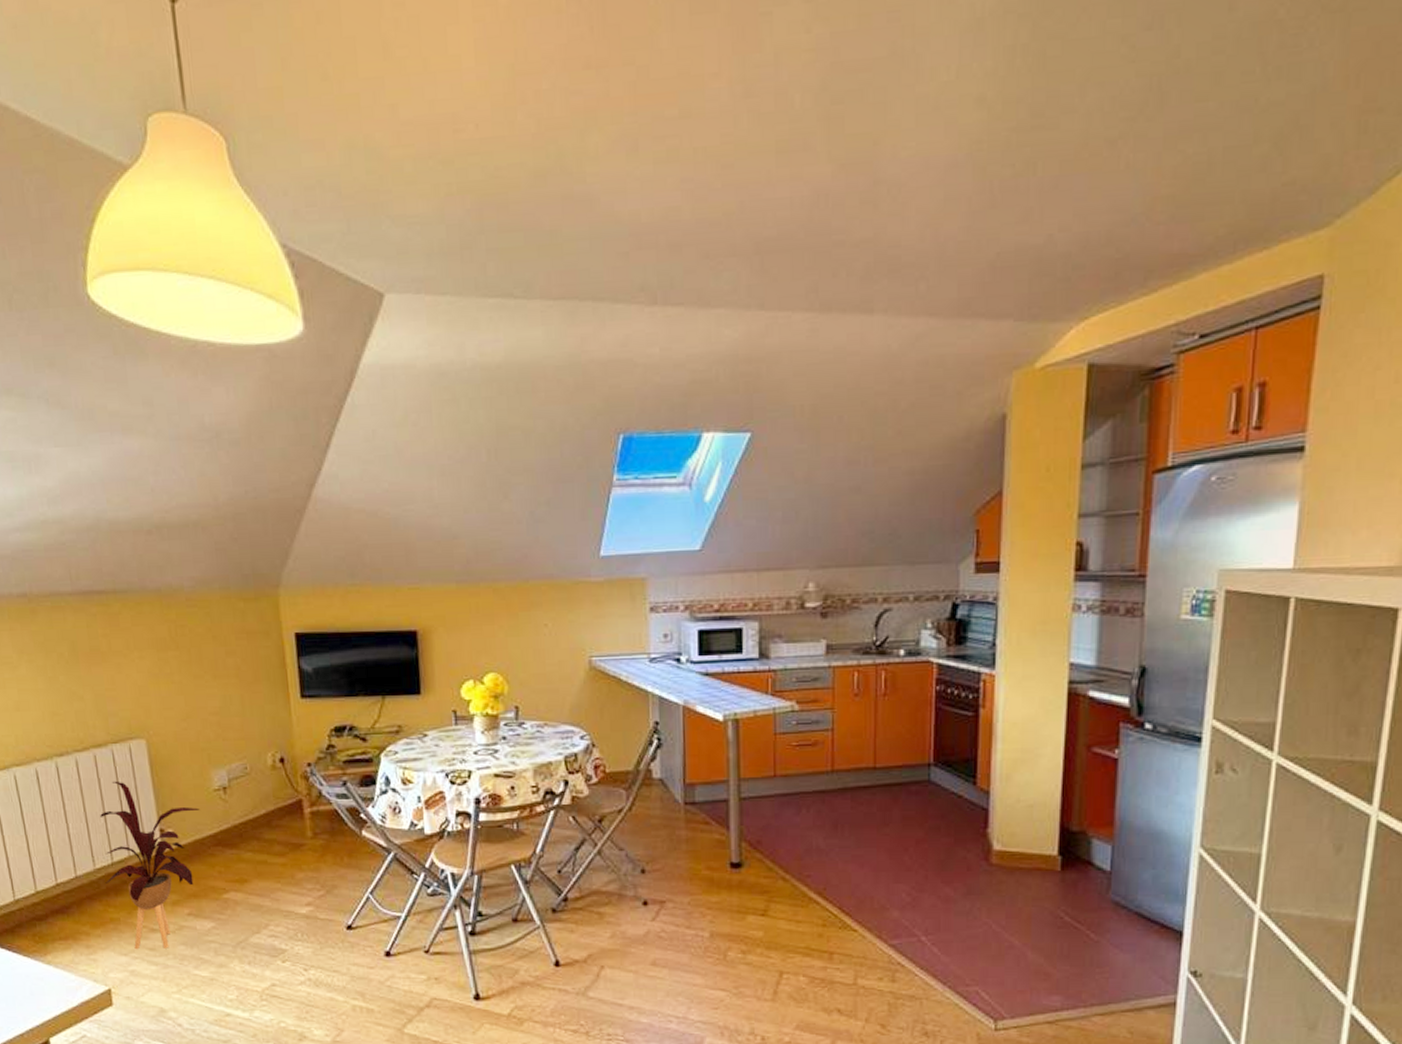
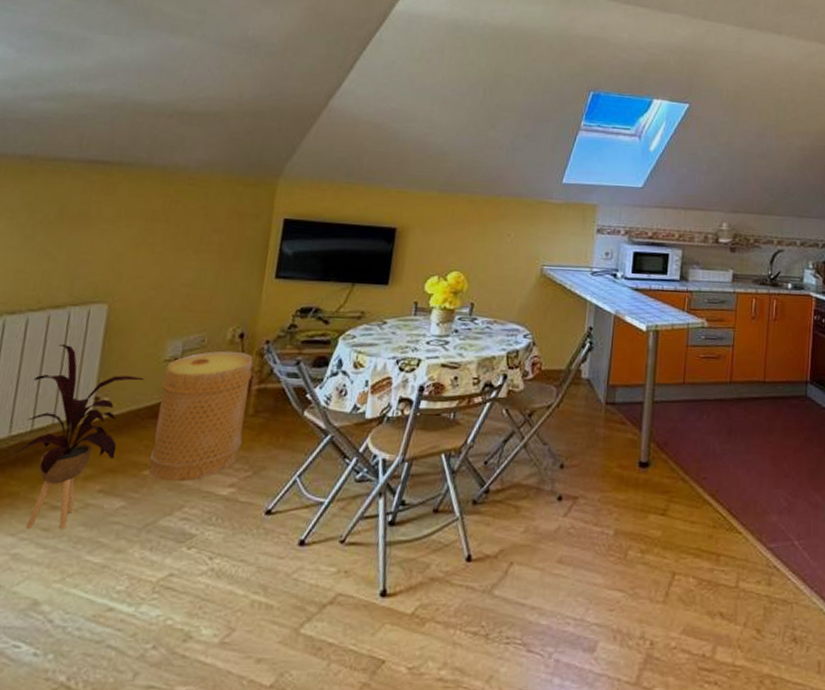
basket: none [218,776,309,903] -> present [149,350,253,482]

